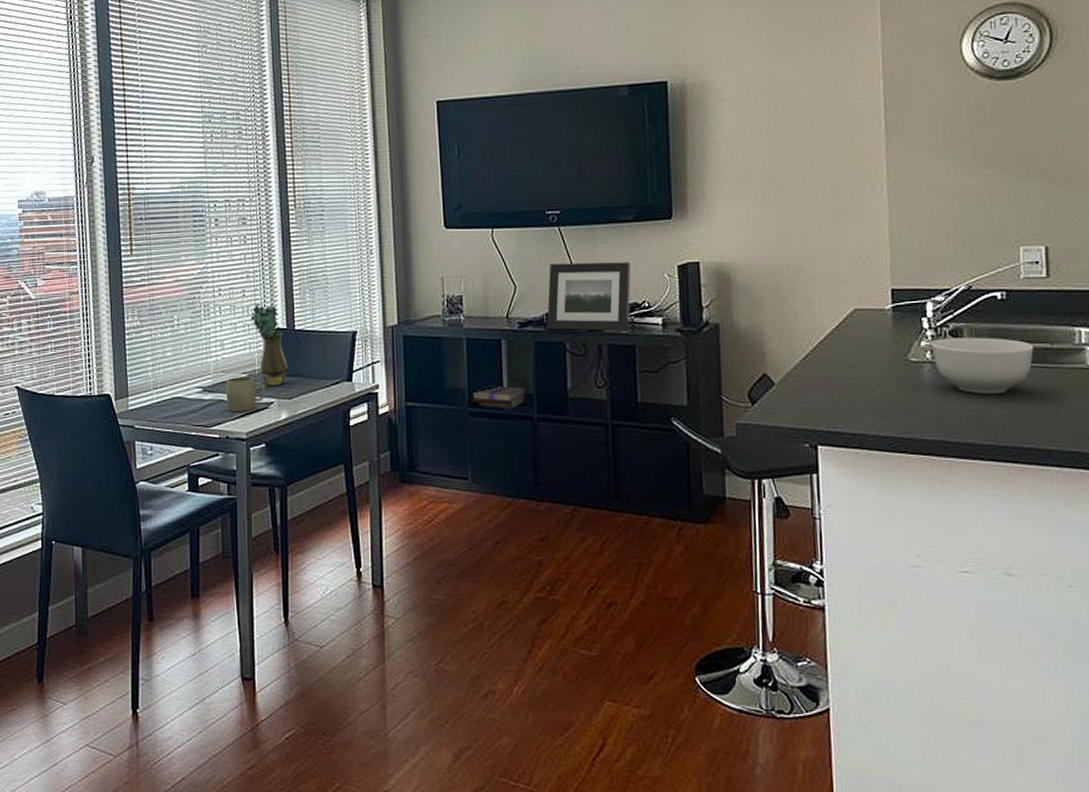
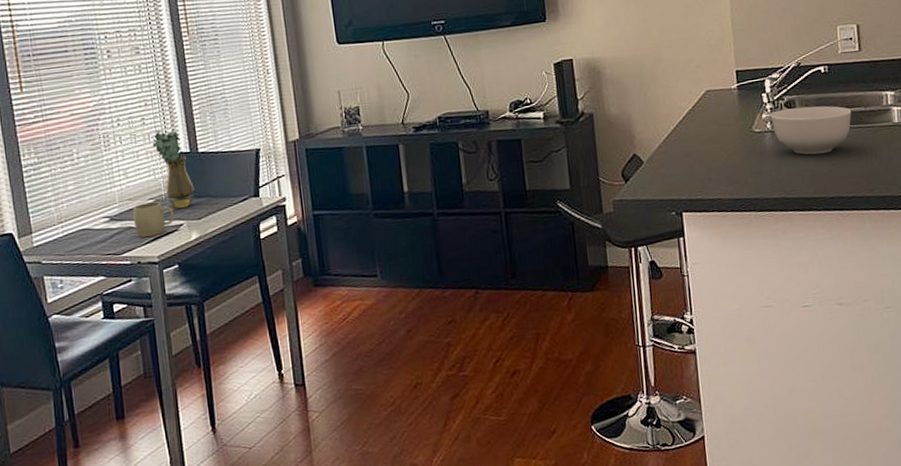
books: present [470,385,525,409] -> none [374,186,425,209]
picture frame: present [547,262,631,332] -> none [438,63,515,132]

